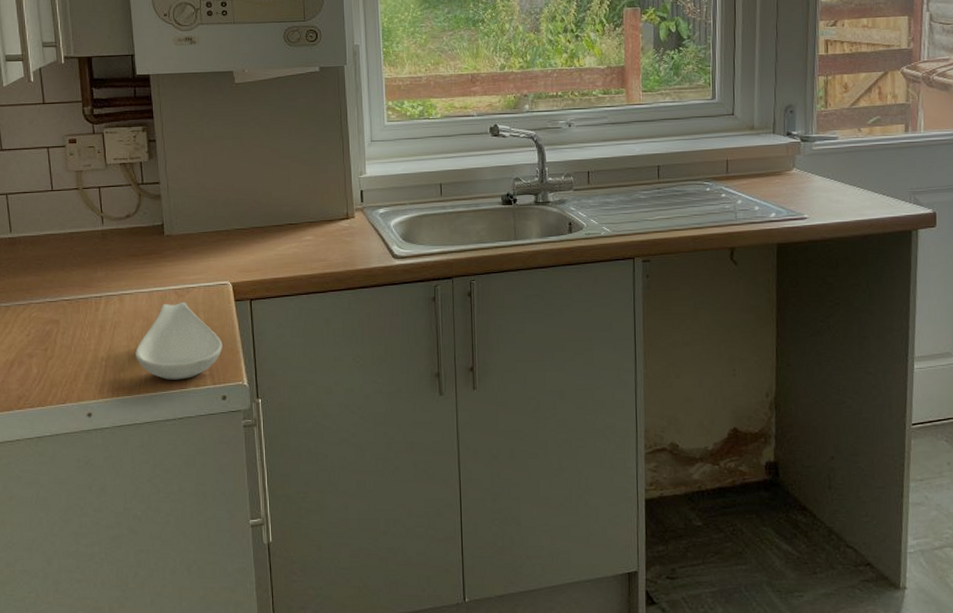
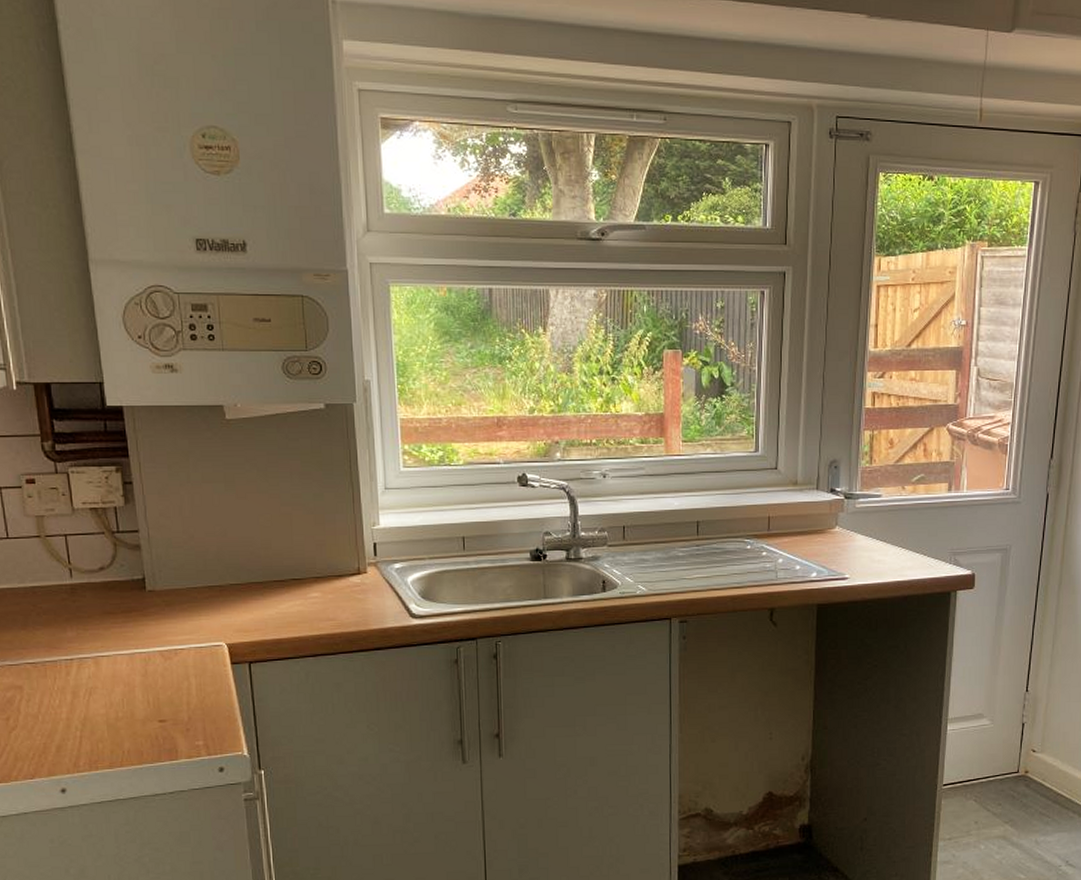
spoon rest: present [135,301,223,380] -> none [116,664,218,751]

